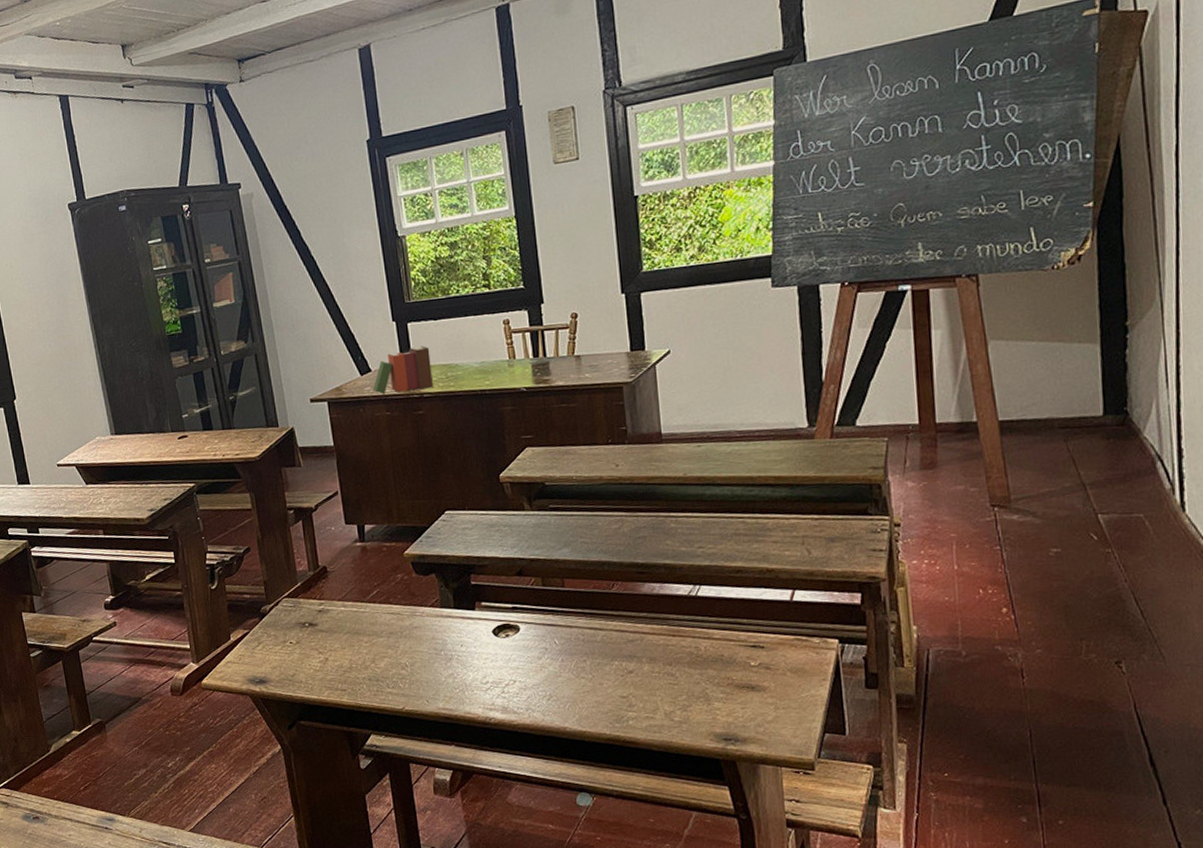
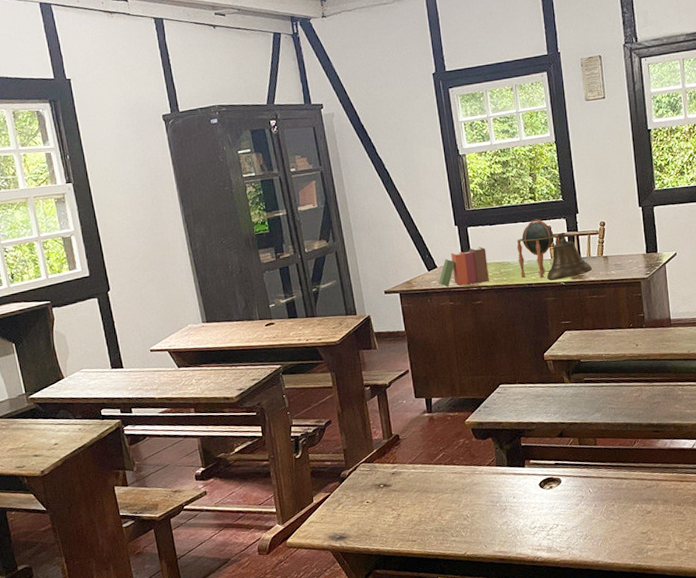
globe: none [466,311,520,383] -> present [516,219,560,278]
bell: none [504,326,561,386] -> present [547,232,593,280]

